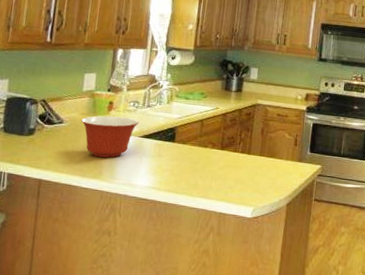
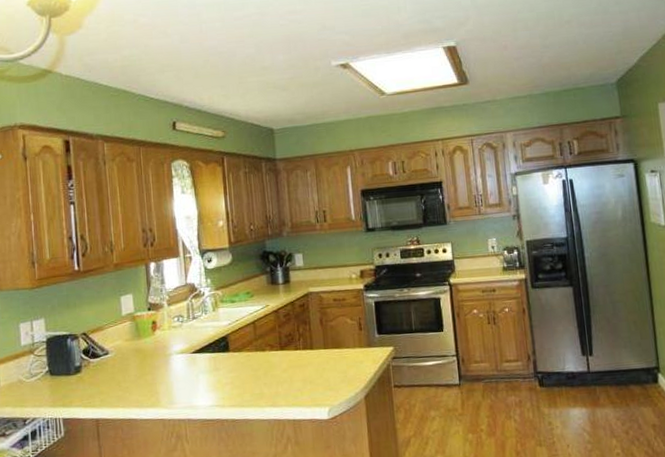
mixing bowl: present [81,115,140,158] -> none [127,334,188,383]

